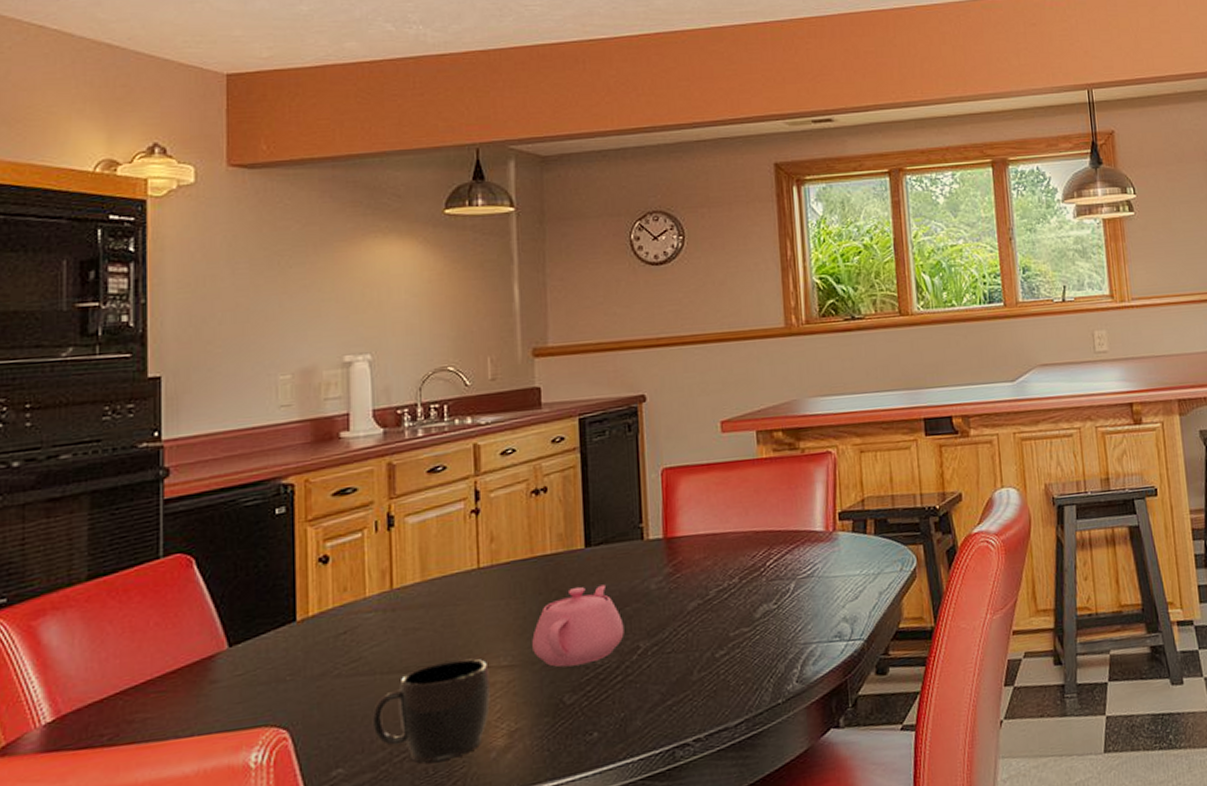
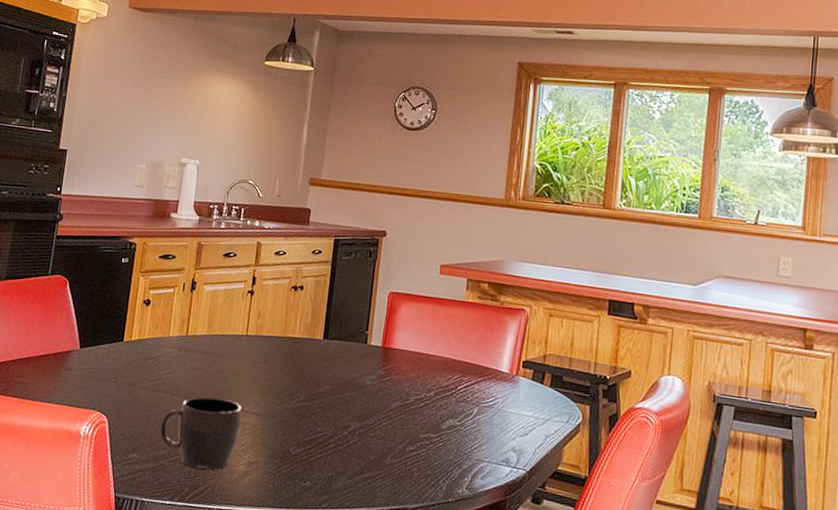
teapot: present [532,584,624,667] -> none [274,368,342,428]

